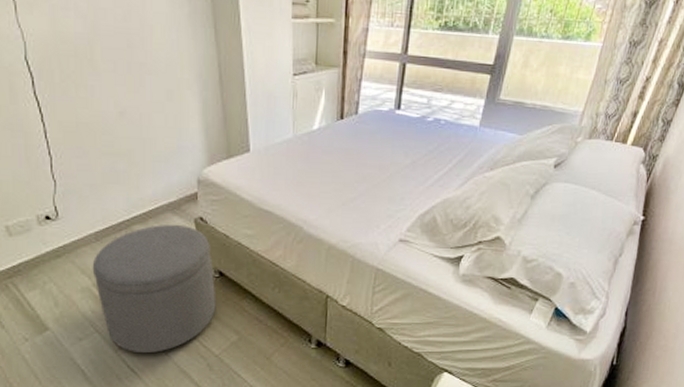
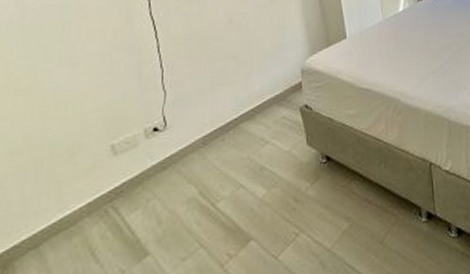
ottoman: present [92,225,216,354] -> none [199,115,326,264]

